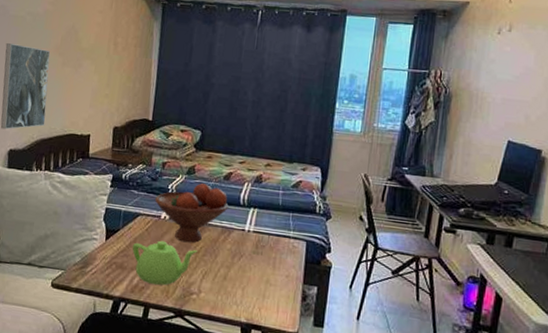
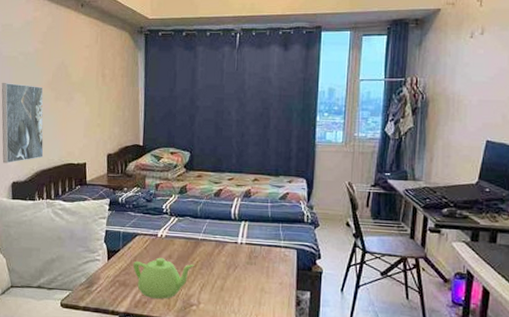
fruit bowl: present [155,183,229,243] -> none [151,201,221,258]

